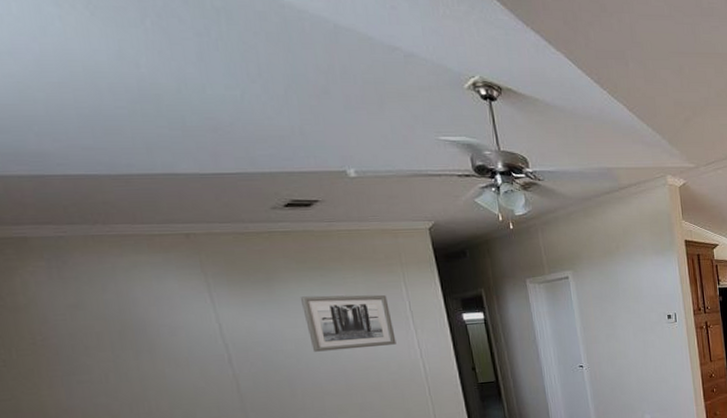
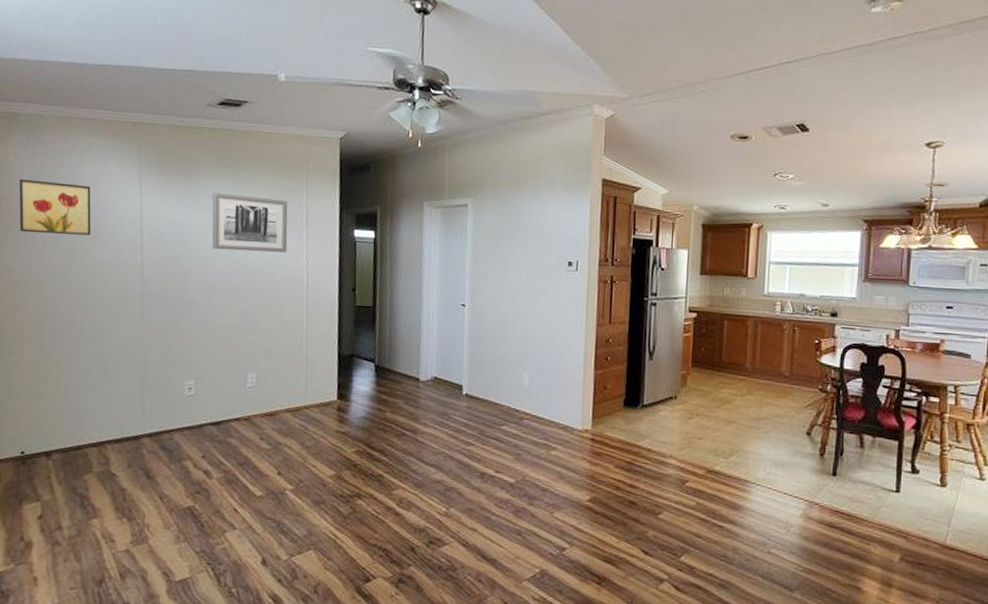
wall art: none [52,307,164,367] -> present [19,179,91,236]

